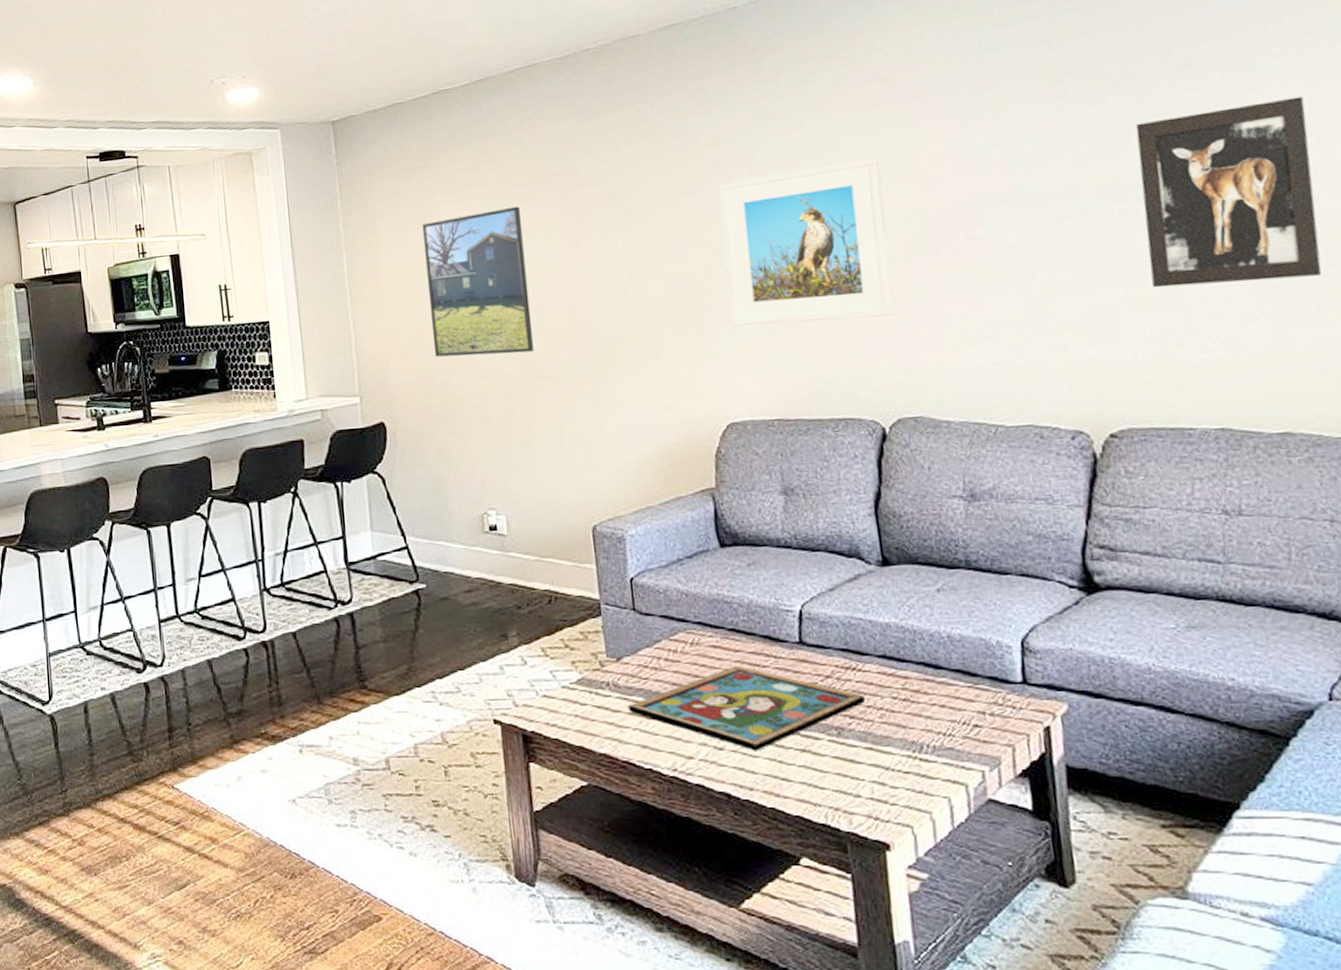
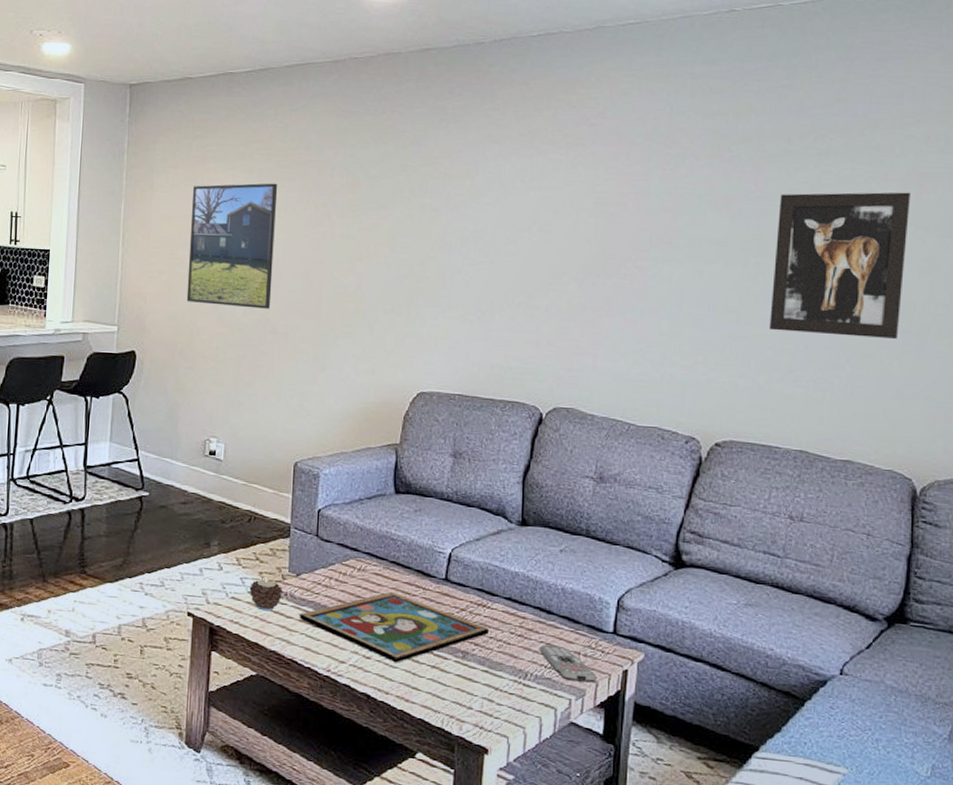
candle: none [562,668,604,707] -> present [249,578,282,612]
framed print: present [718,156,895,326] -> none [436,187,576,322]
remote control: none [932,706,1012,748] -> present [540,644,597,683]

